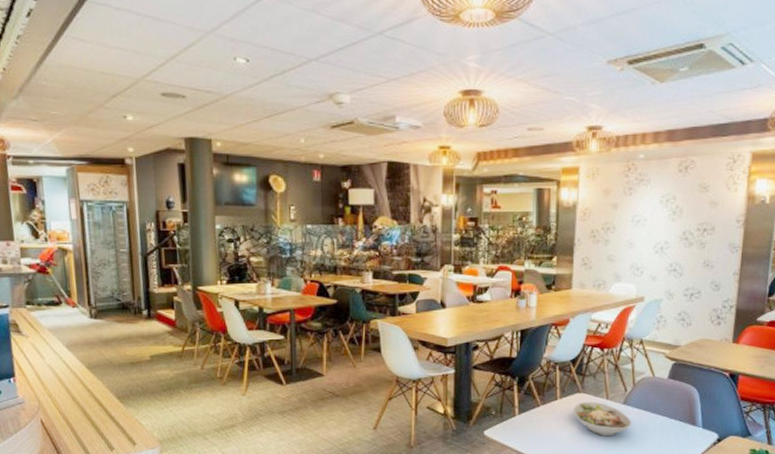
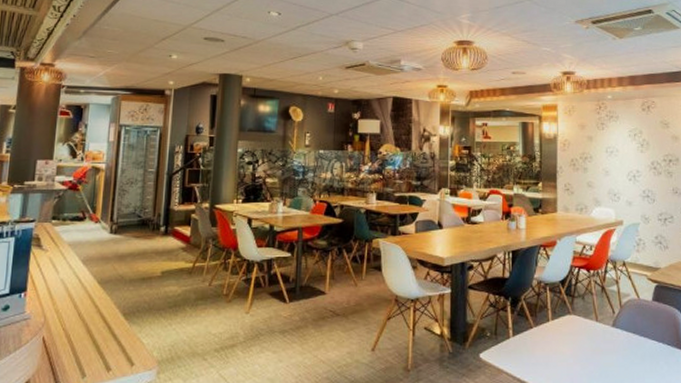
salad: present [573,401,632,437] -> none [565,323,622,361]

